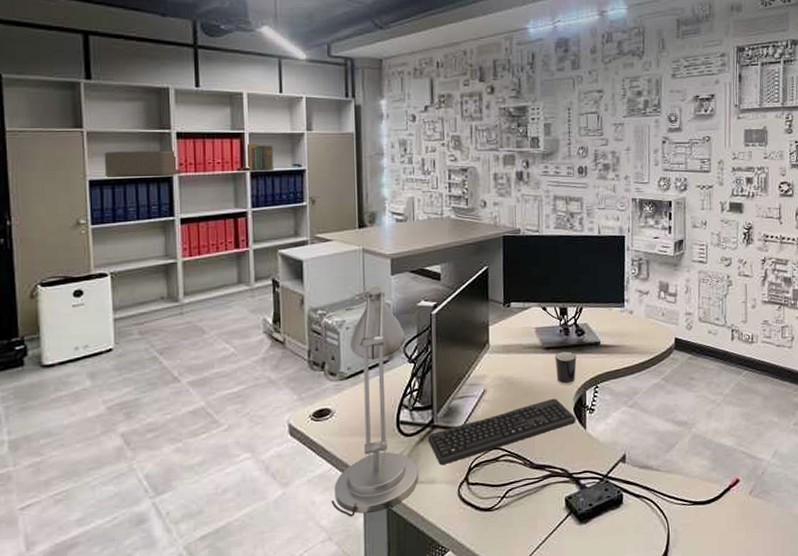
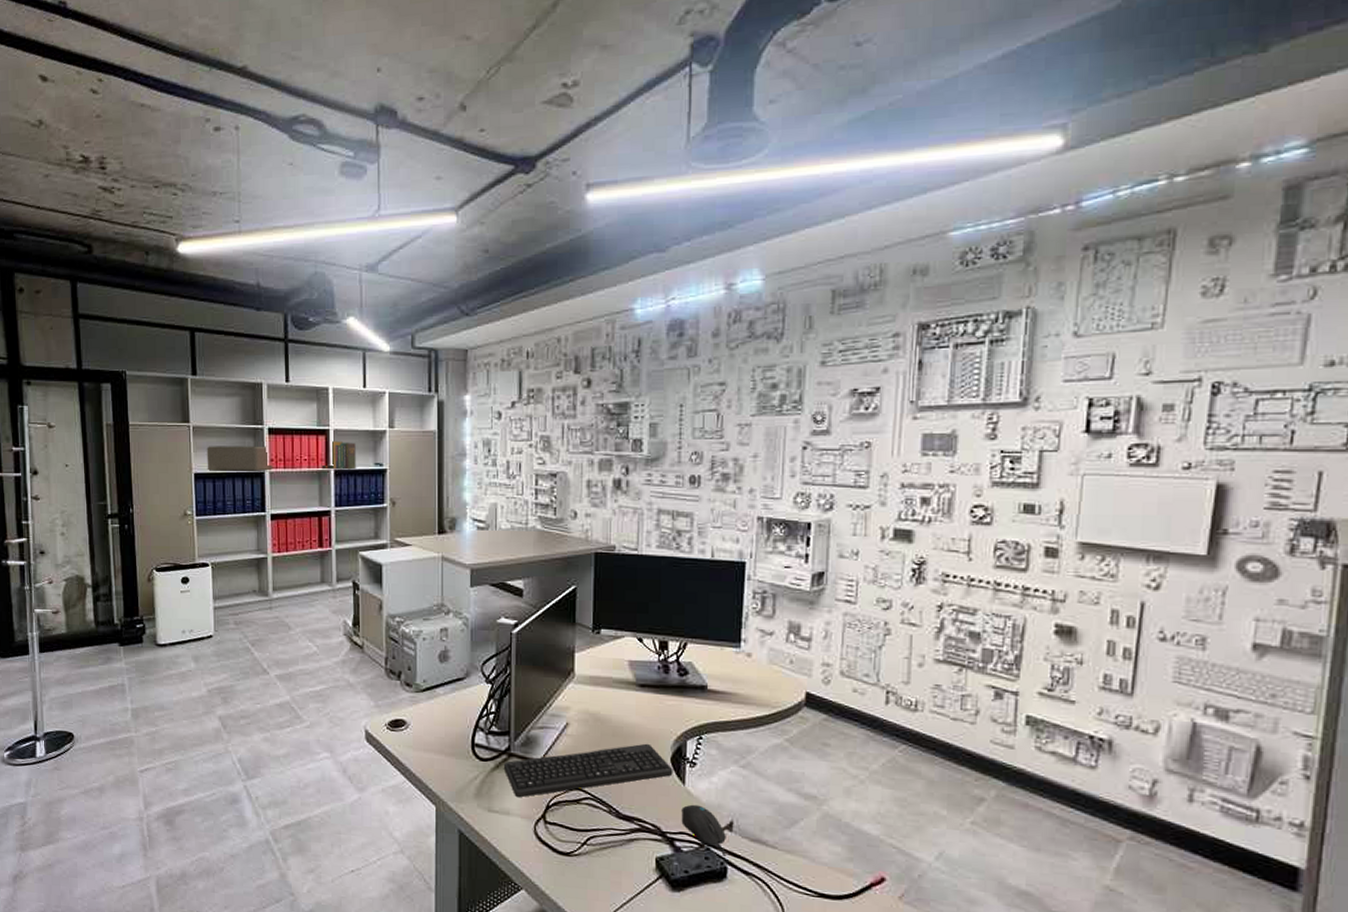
desk lamp: present [331,286,418,517] -> none [404,598,492,835]
mug: present [555,351,577,385] -> none [650,691,677,731]
computer mouse: none [584,445,621,485] -> present [681,804,726,856]

